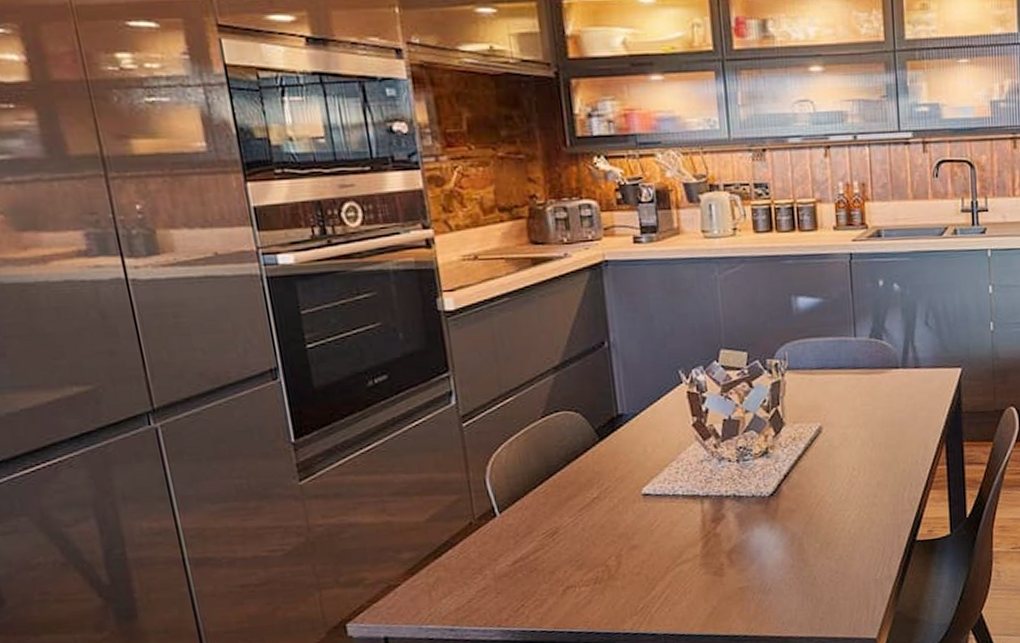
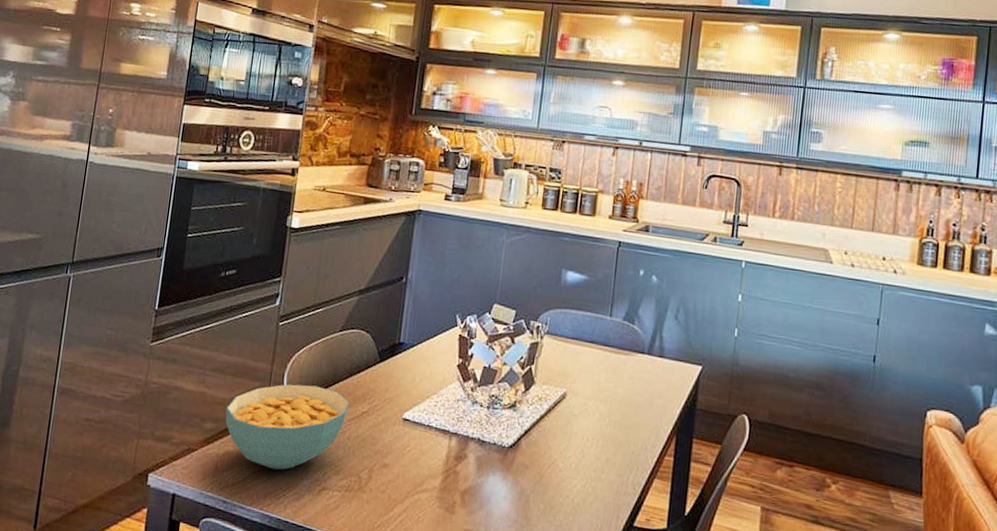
cereal bowl: none [421,483,575,583] -> present [225,384,350,470]

